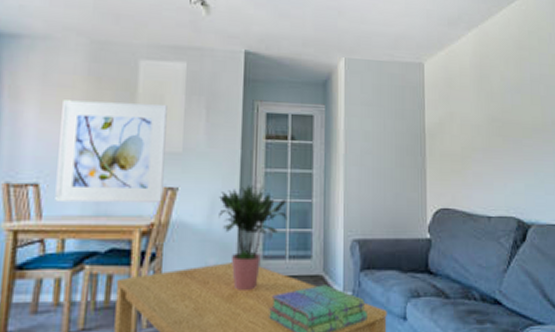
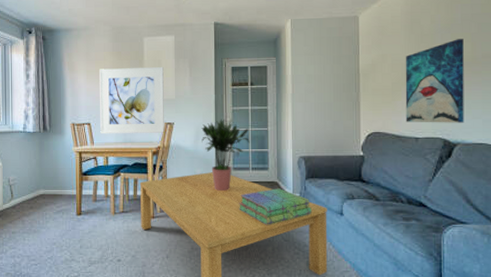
wall art: none [475,101,538,200] -> present [405,39,464,123]

